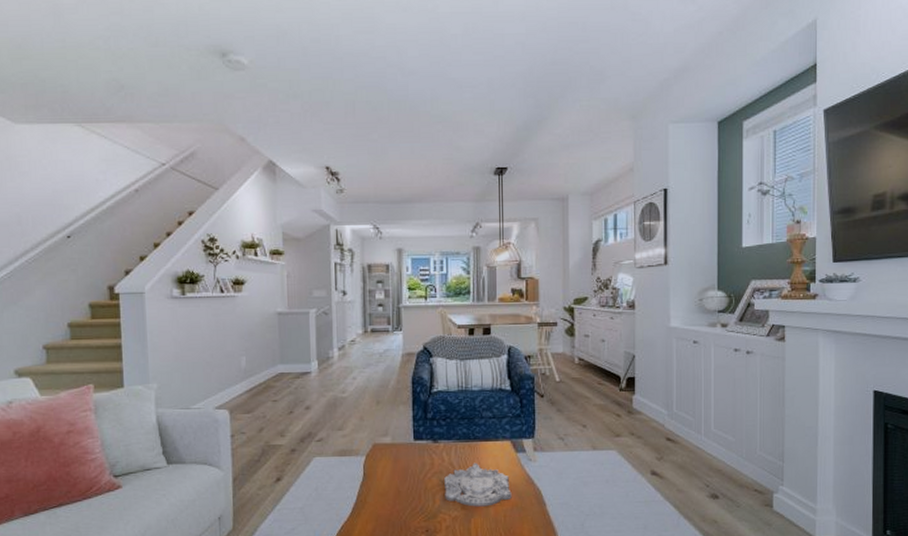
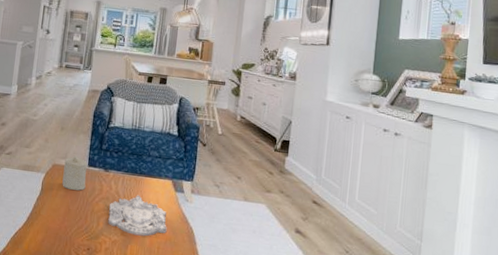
candle: none [386,430,414,469] -> present [62,155,87,191]

